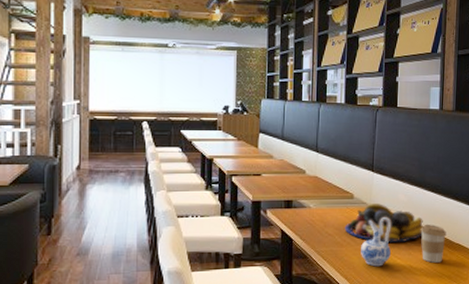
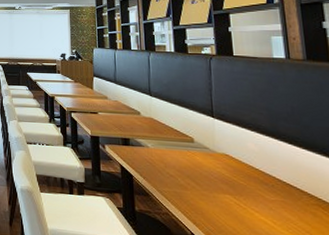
fruit bowl: present [345,204,423,244] -> none [187,149,284,195]
ceramic pitcher: present [361,216,392,267] -> none [208,164,246,217]
coffee cup: present [420,224,446,263] -> none [280,178,317,225]

